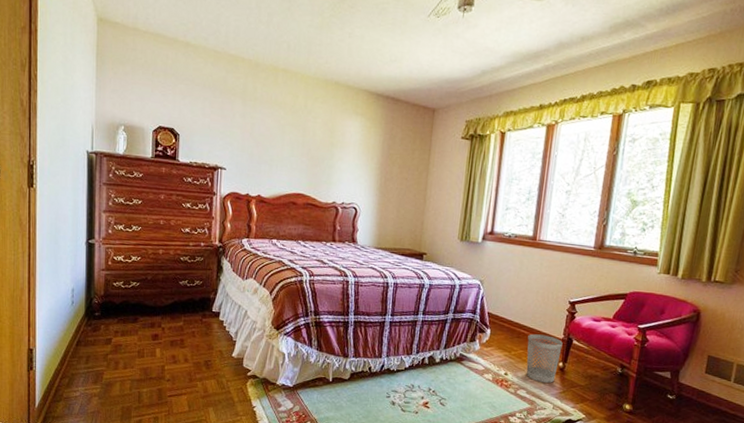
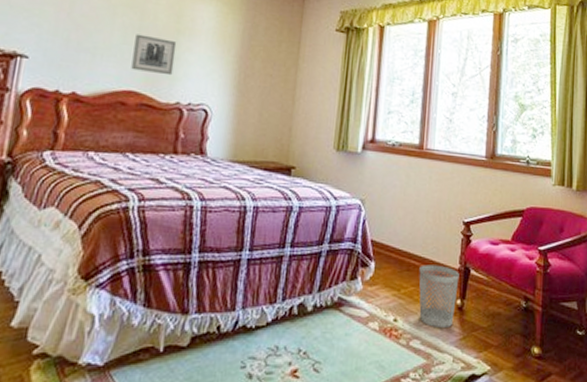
wall art: none [298,148,331,181] -> present [131,34,177,76]

